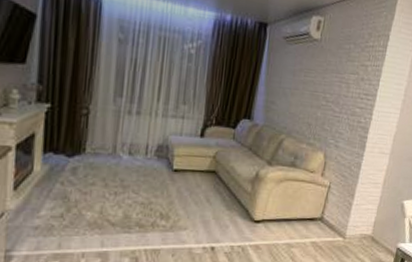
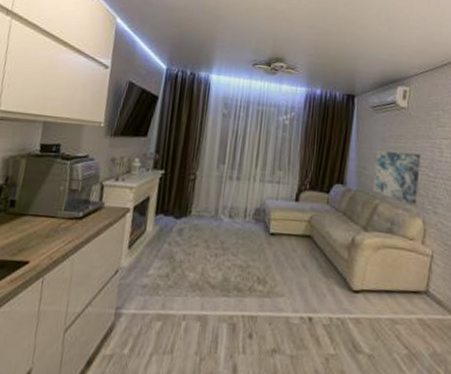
wall art: none [279,85,328,140] -> present [372,151,420,206]

